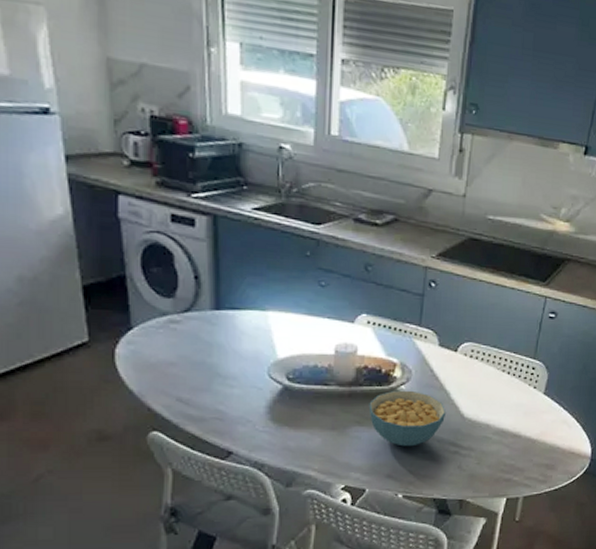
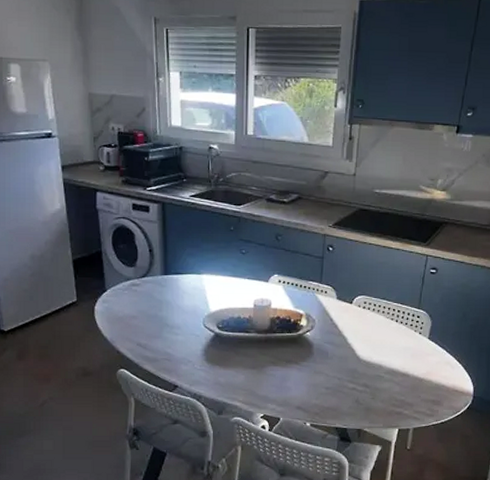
cereal bowl: present [369,390,447,447] -> none [281,336,345,383]

